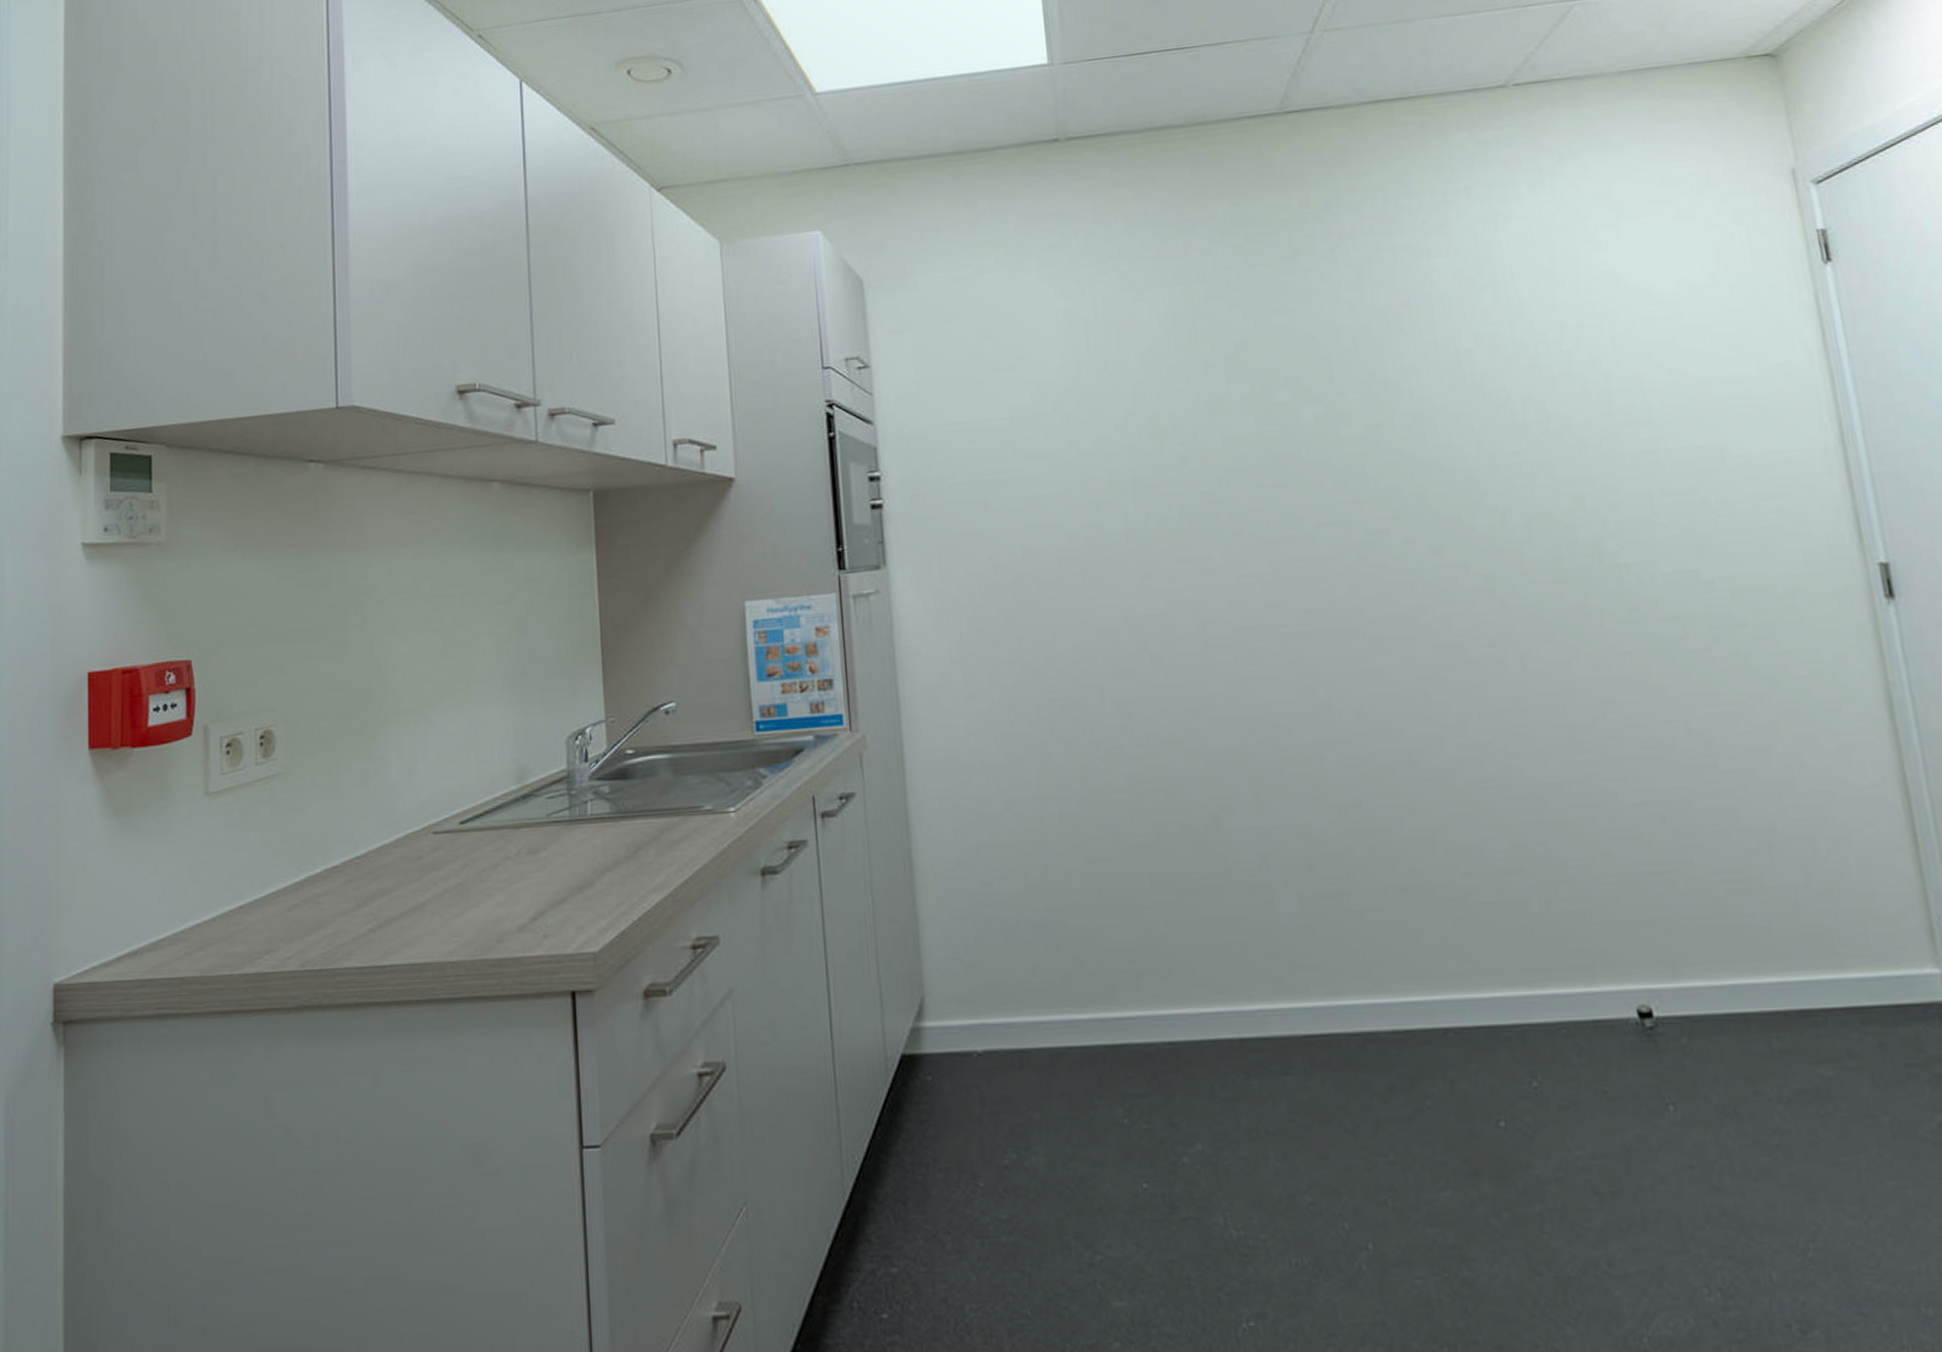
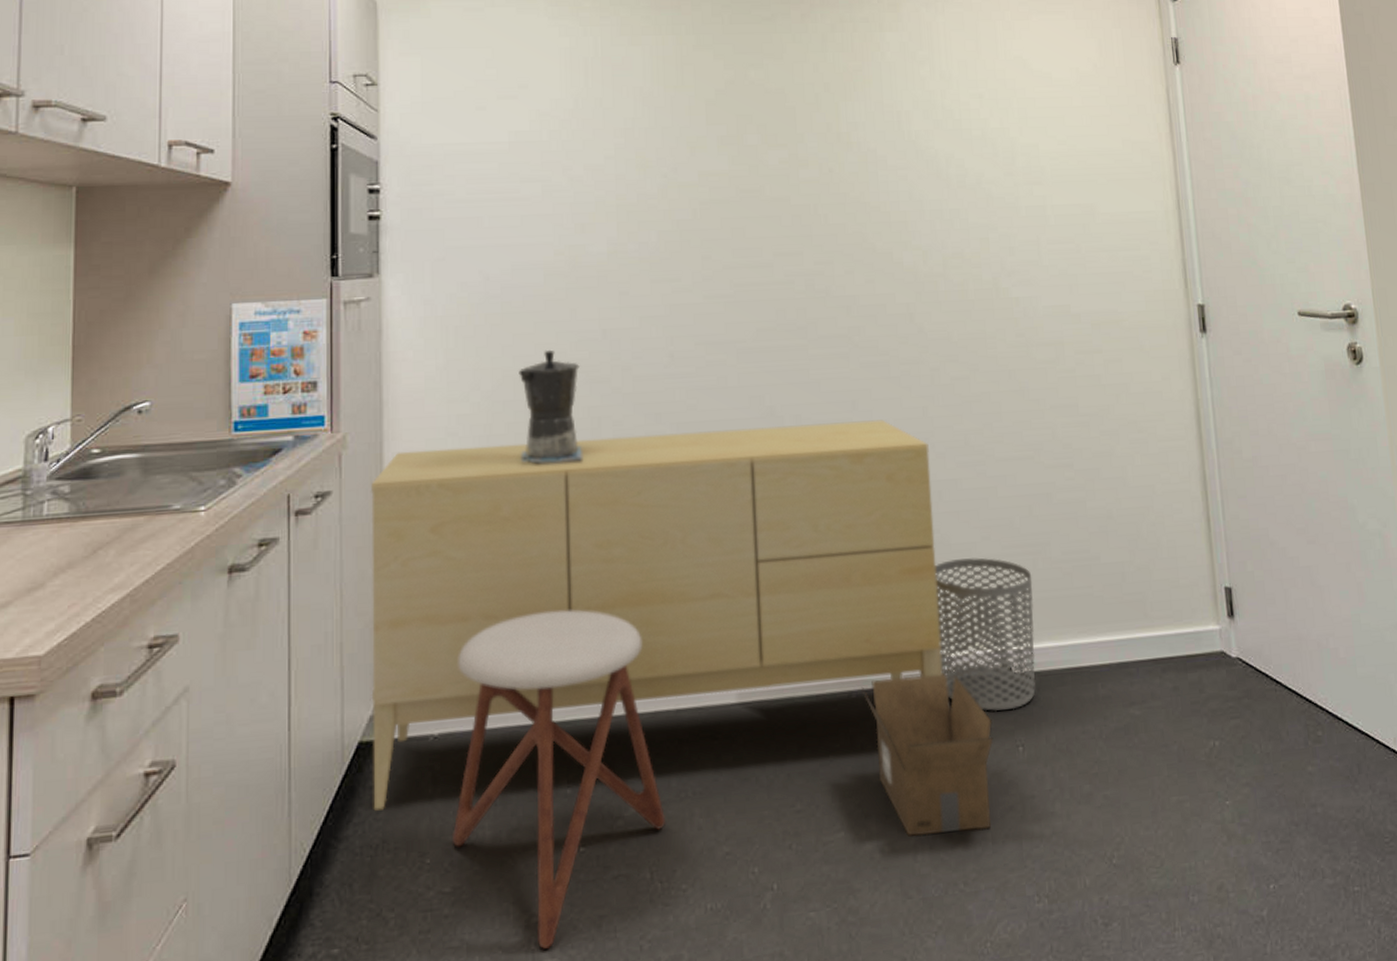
sideboard: none [893,712,1561,1127] -> present [370,419,942,811]
stool: none [996,923,1238,1290] -> present [451,610,667,949]
coffee maker: none [1038,640,1114,767] -> present [518,349,582,466]
cardboard box: none [1459,1013,1638,1204] -> present [861,674,994,837]
waste bin: none [1542,876,1686,1062] -> present [935,557,1036,712]

